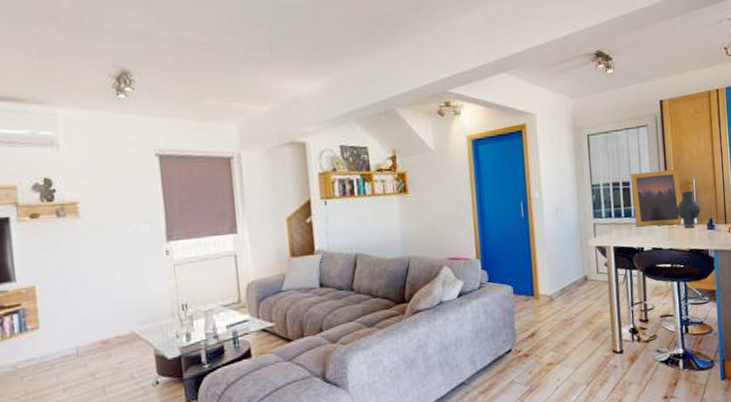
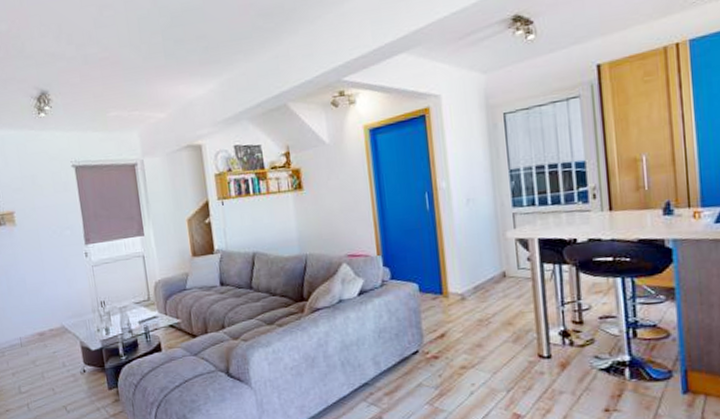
picture frame: present [630,169,682,227] -> none [558,145,627,216]
vase: present [676,191,701,229] -> none [620,170,654,216]

